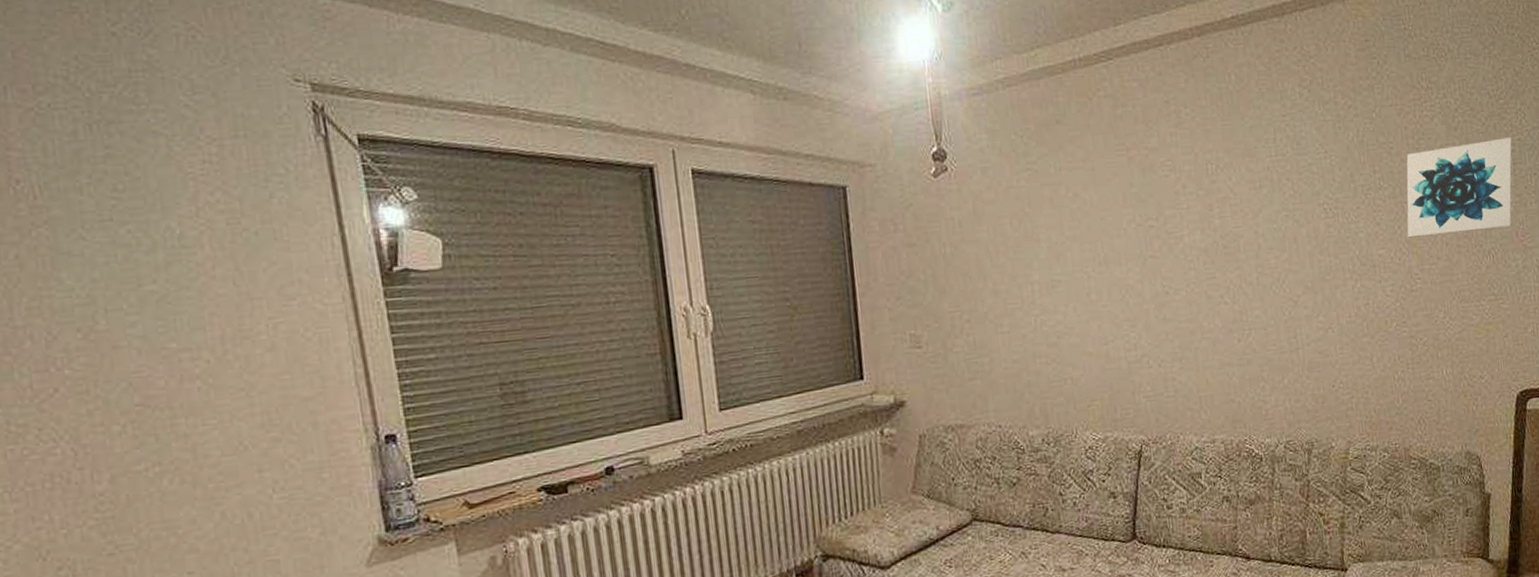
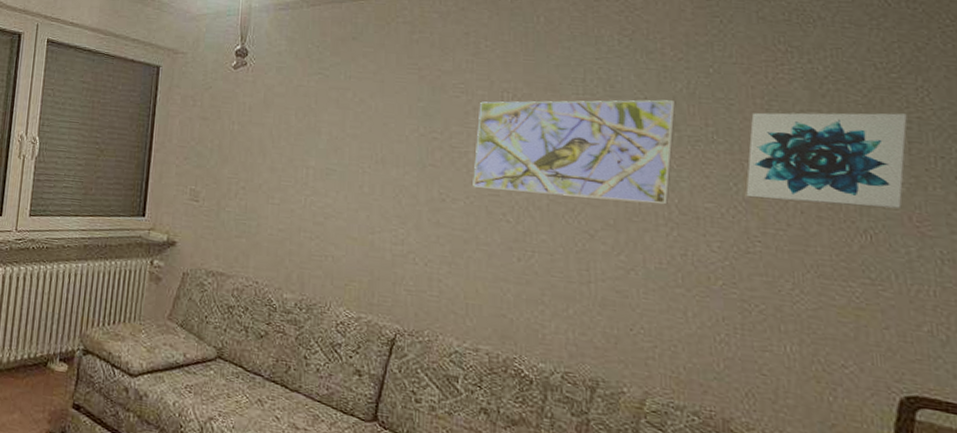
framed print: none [1188,151,1352,273] -> present [473,100,676,205]

